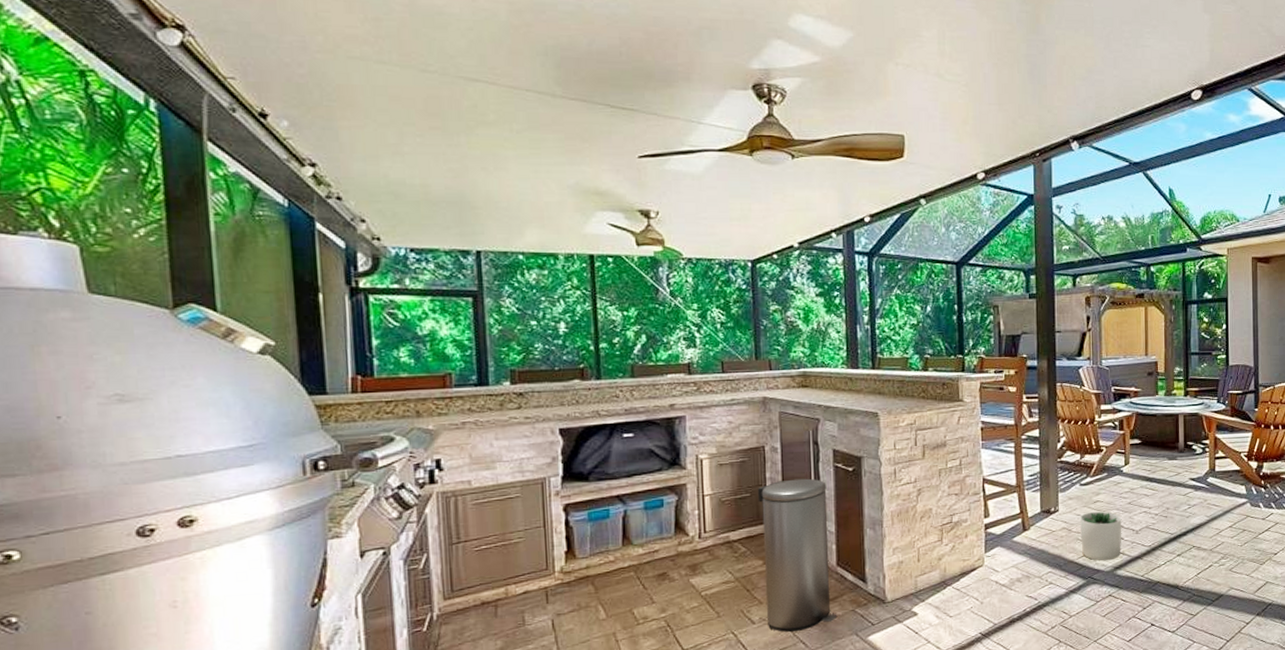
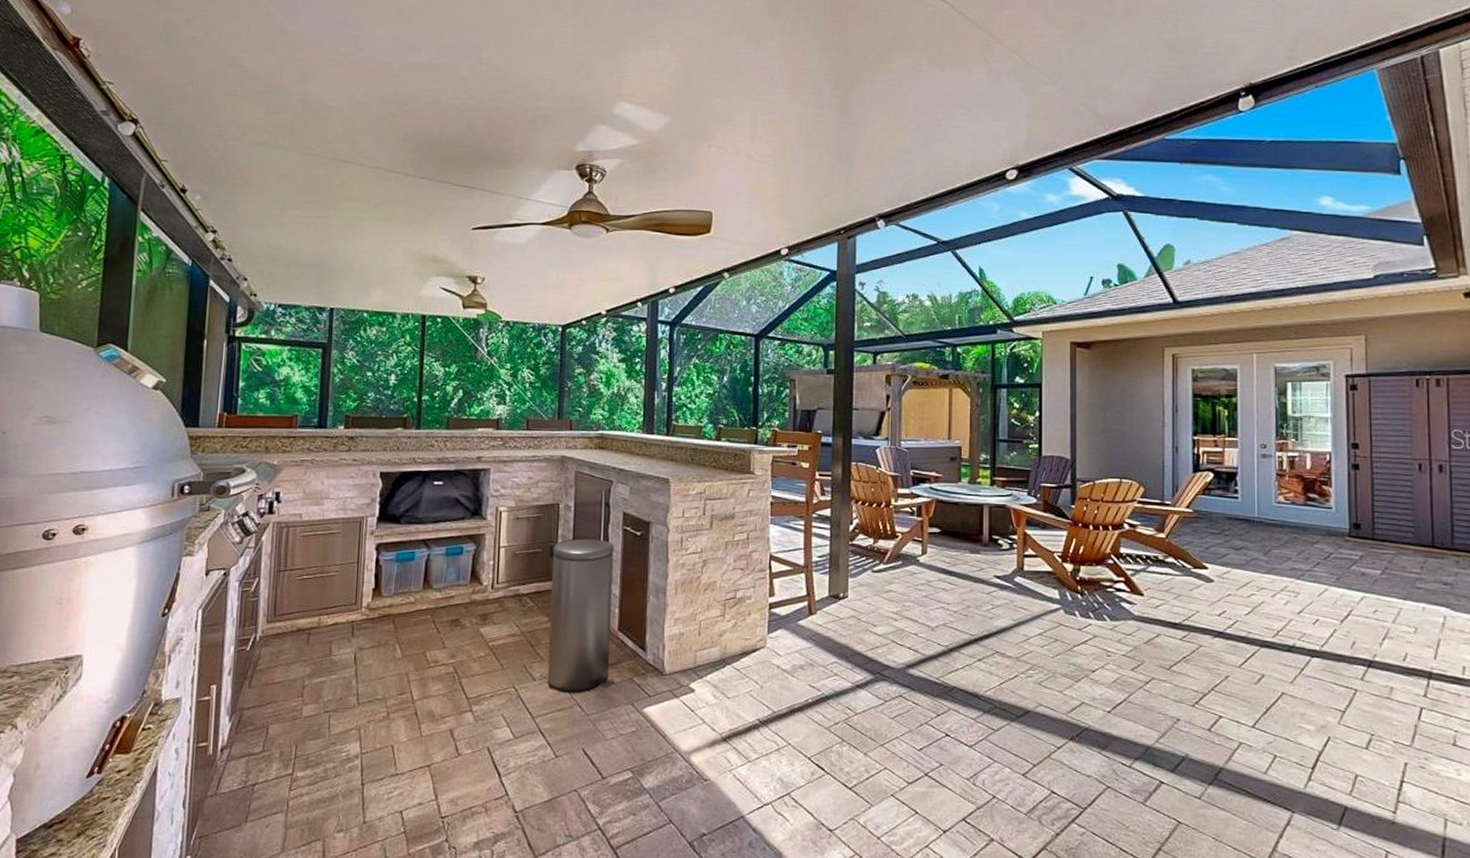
planter: present [1080,511,1122,561] -> none [870,601,917,658]

